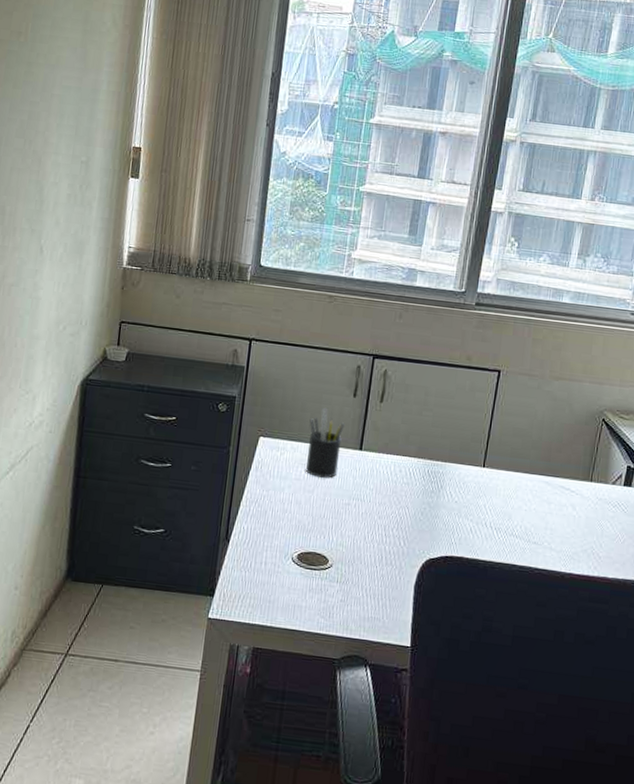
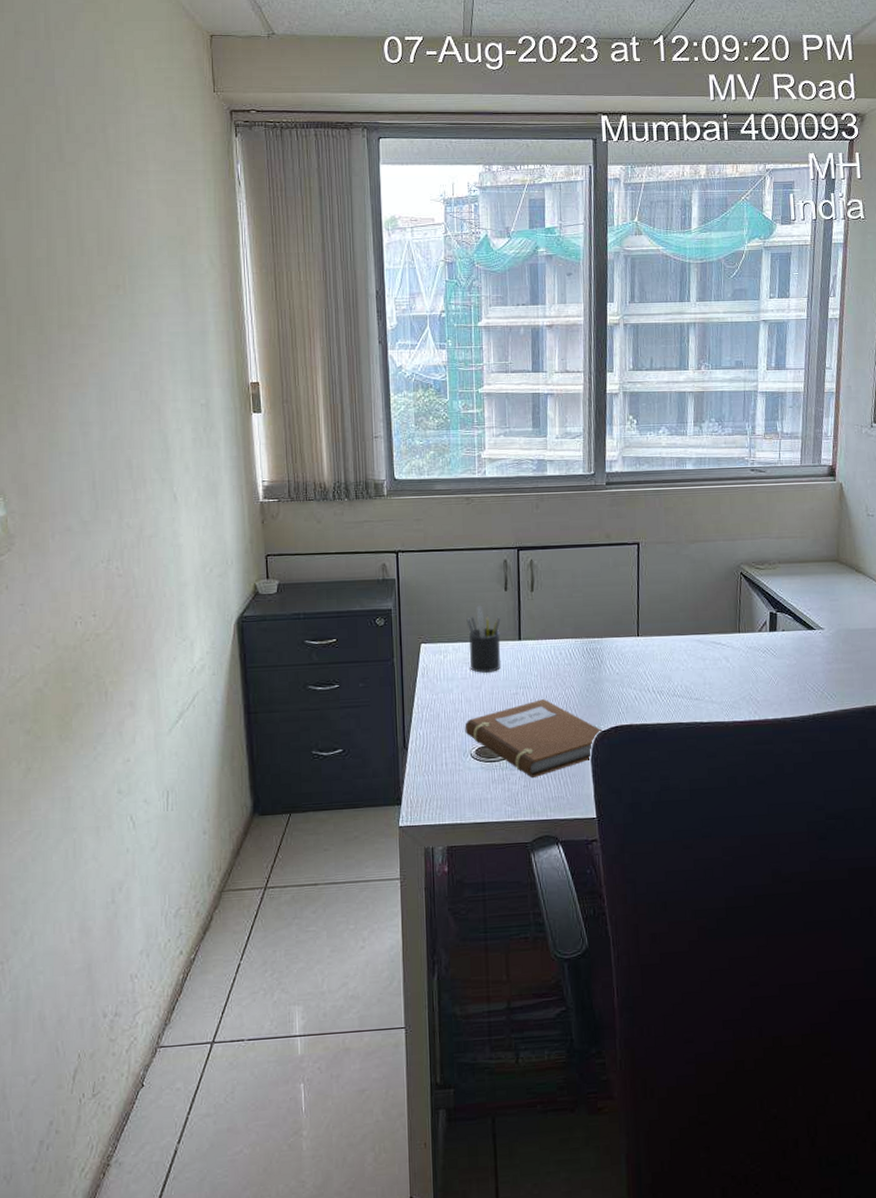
notebook: none [290,514,431,594] -> present [464,699,603,778]

